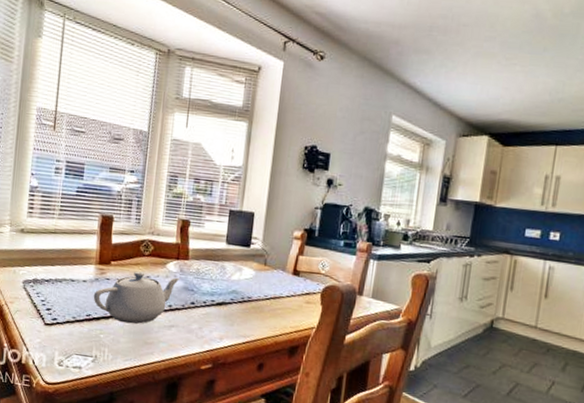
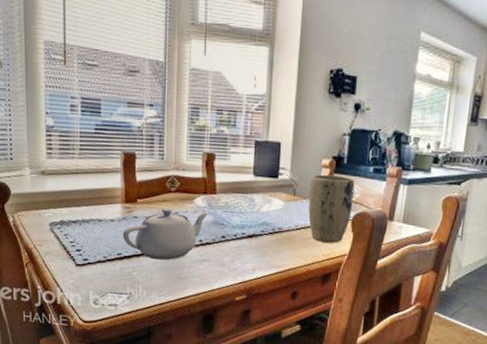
plant pot: none [278,245,325,315] -> present [308,174,355,243]

